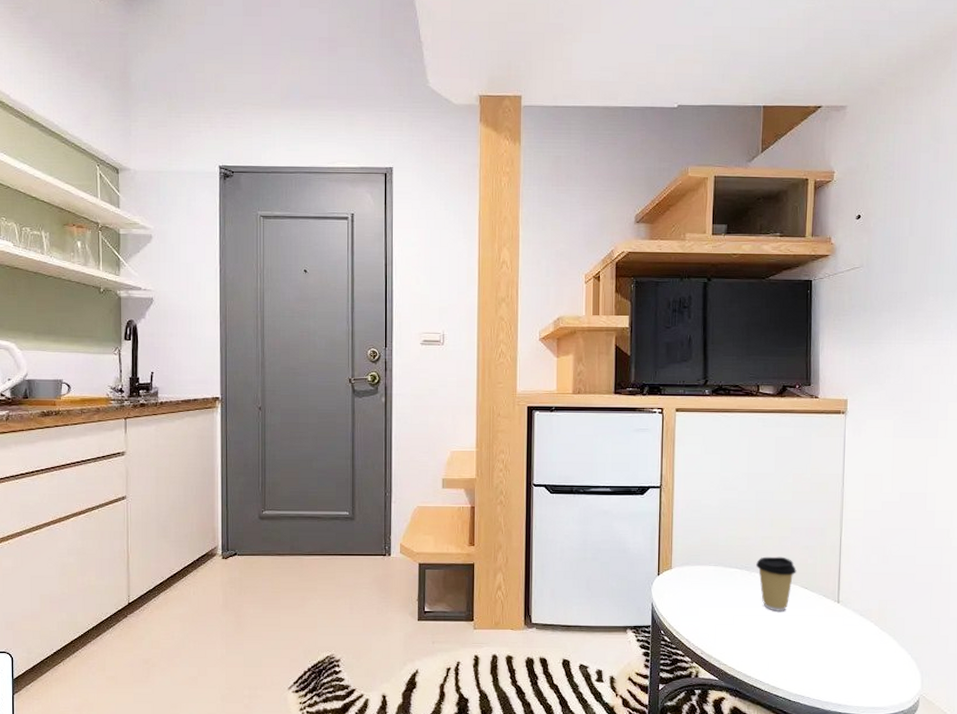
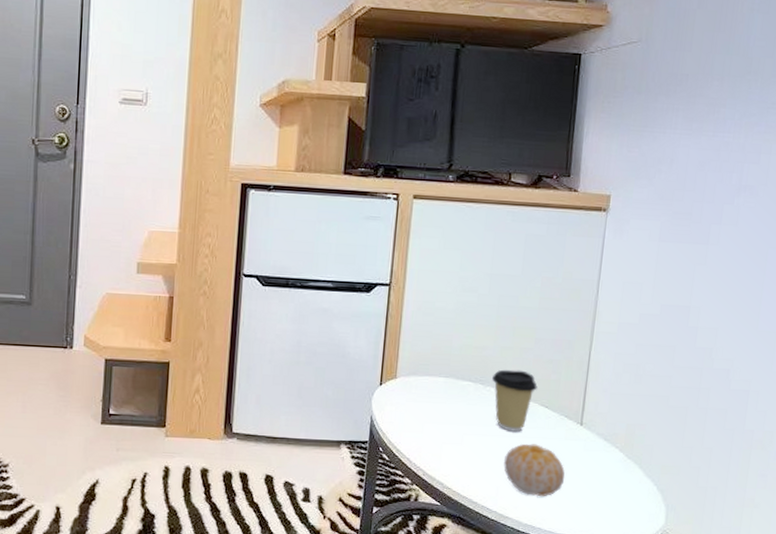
fruit: none [772,621,828,669] -> present [504,443,565,497]

